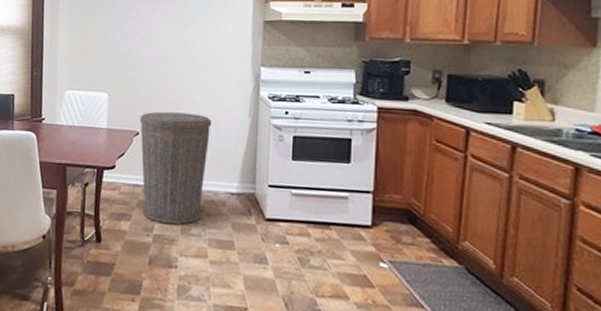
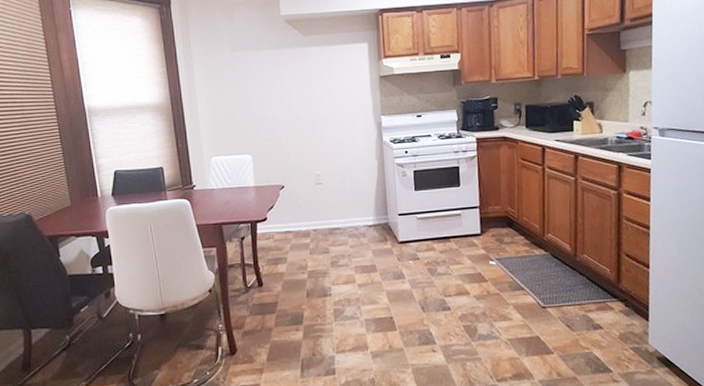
trash can: present [139,111,212,225] -> none [283,163,346,261]

